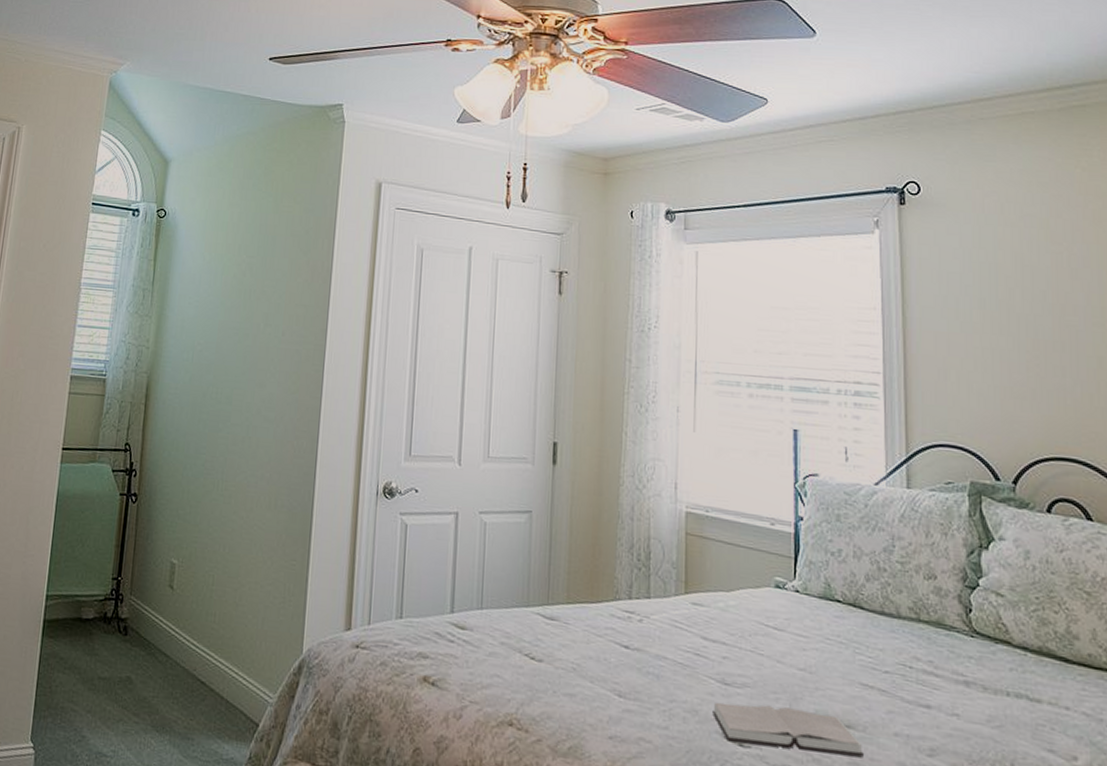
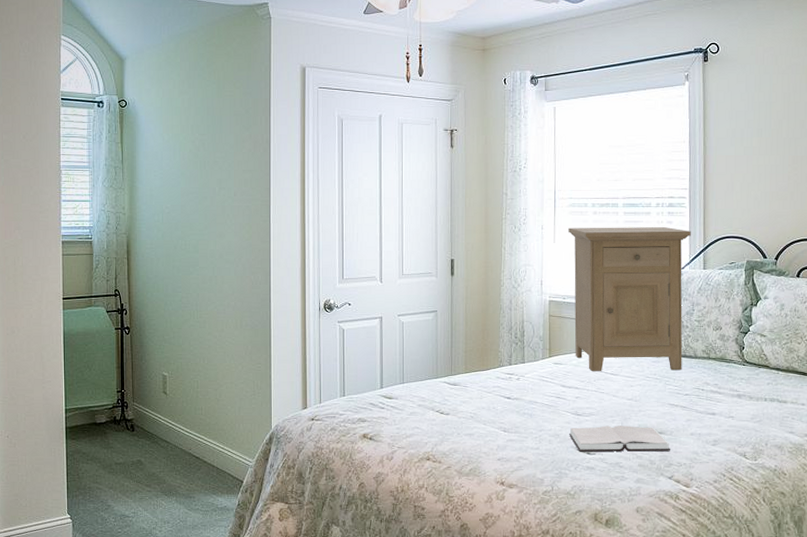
nightstand: none [714,413,887,634] -> present [568,226,691,371]

